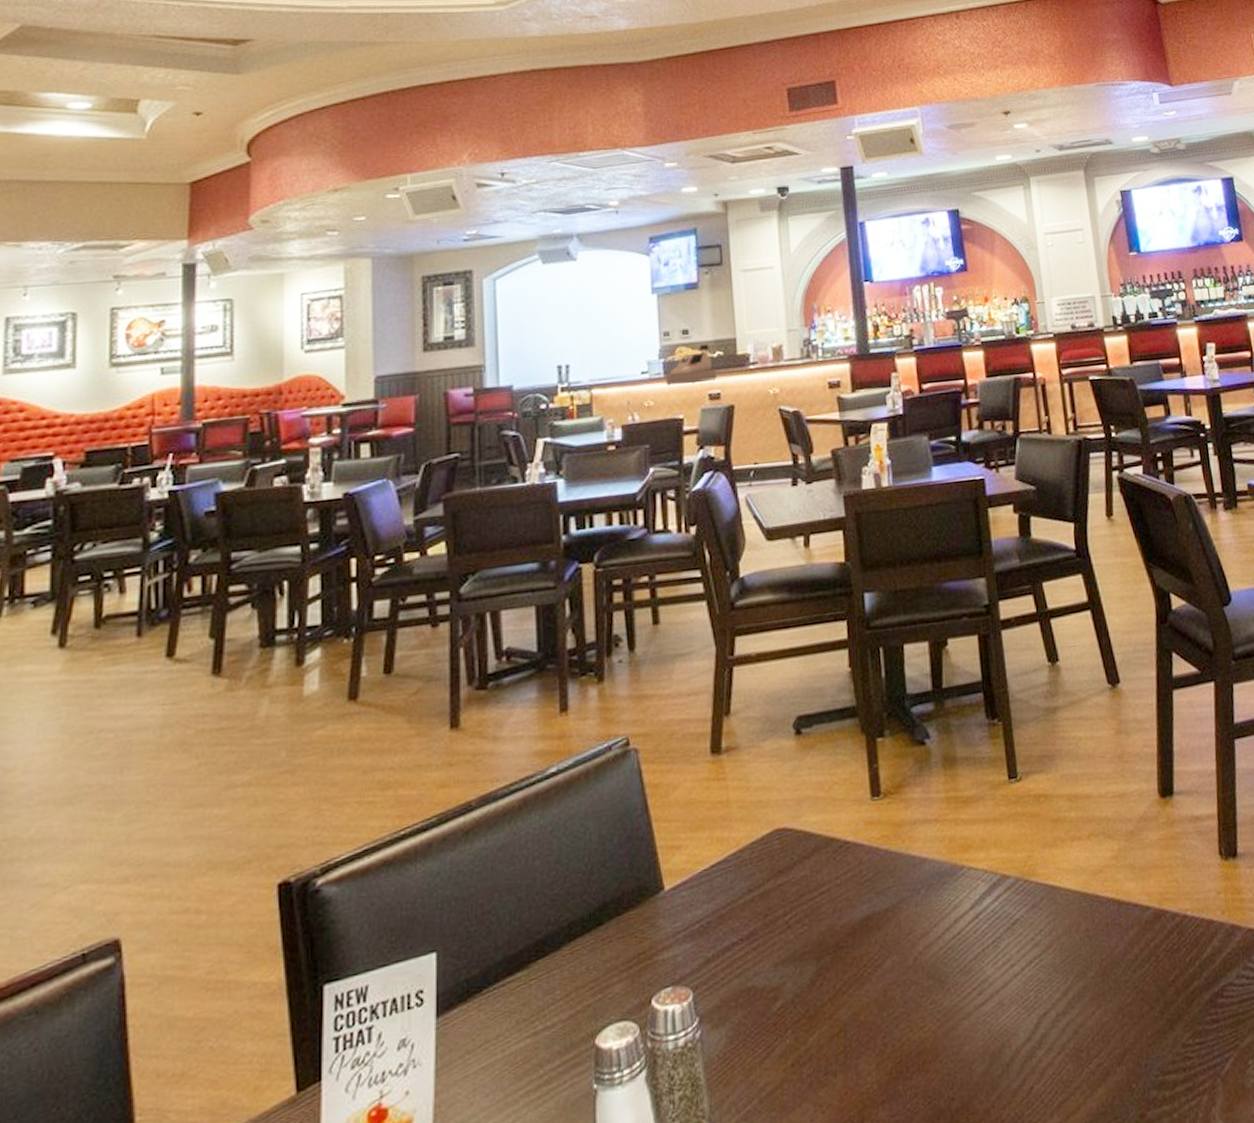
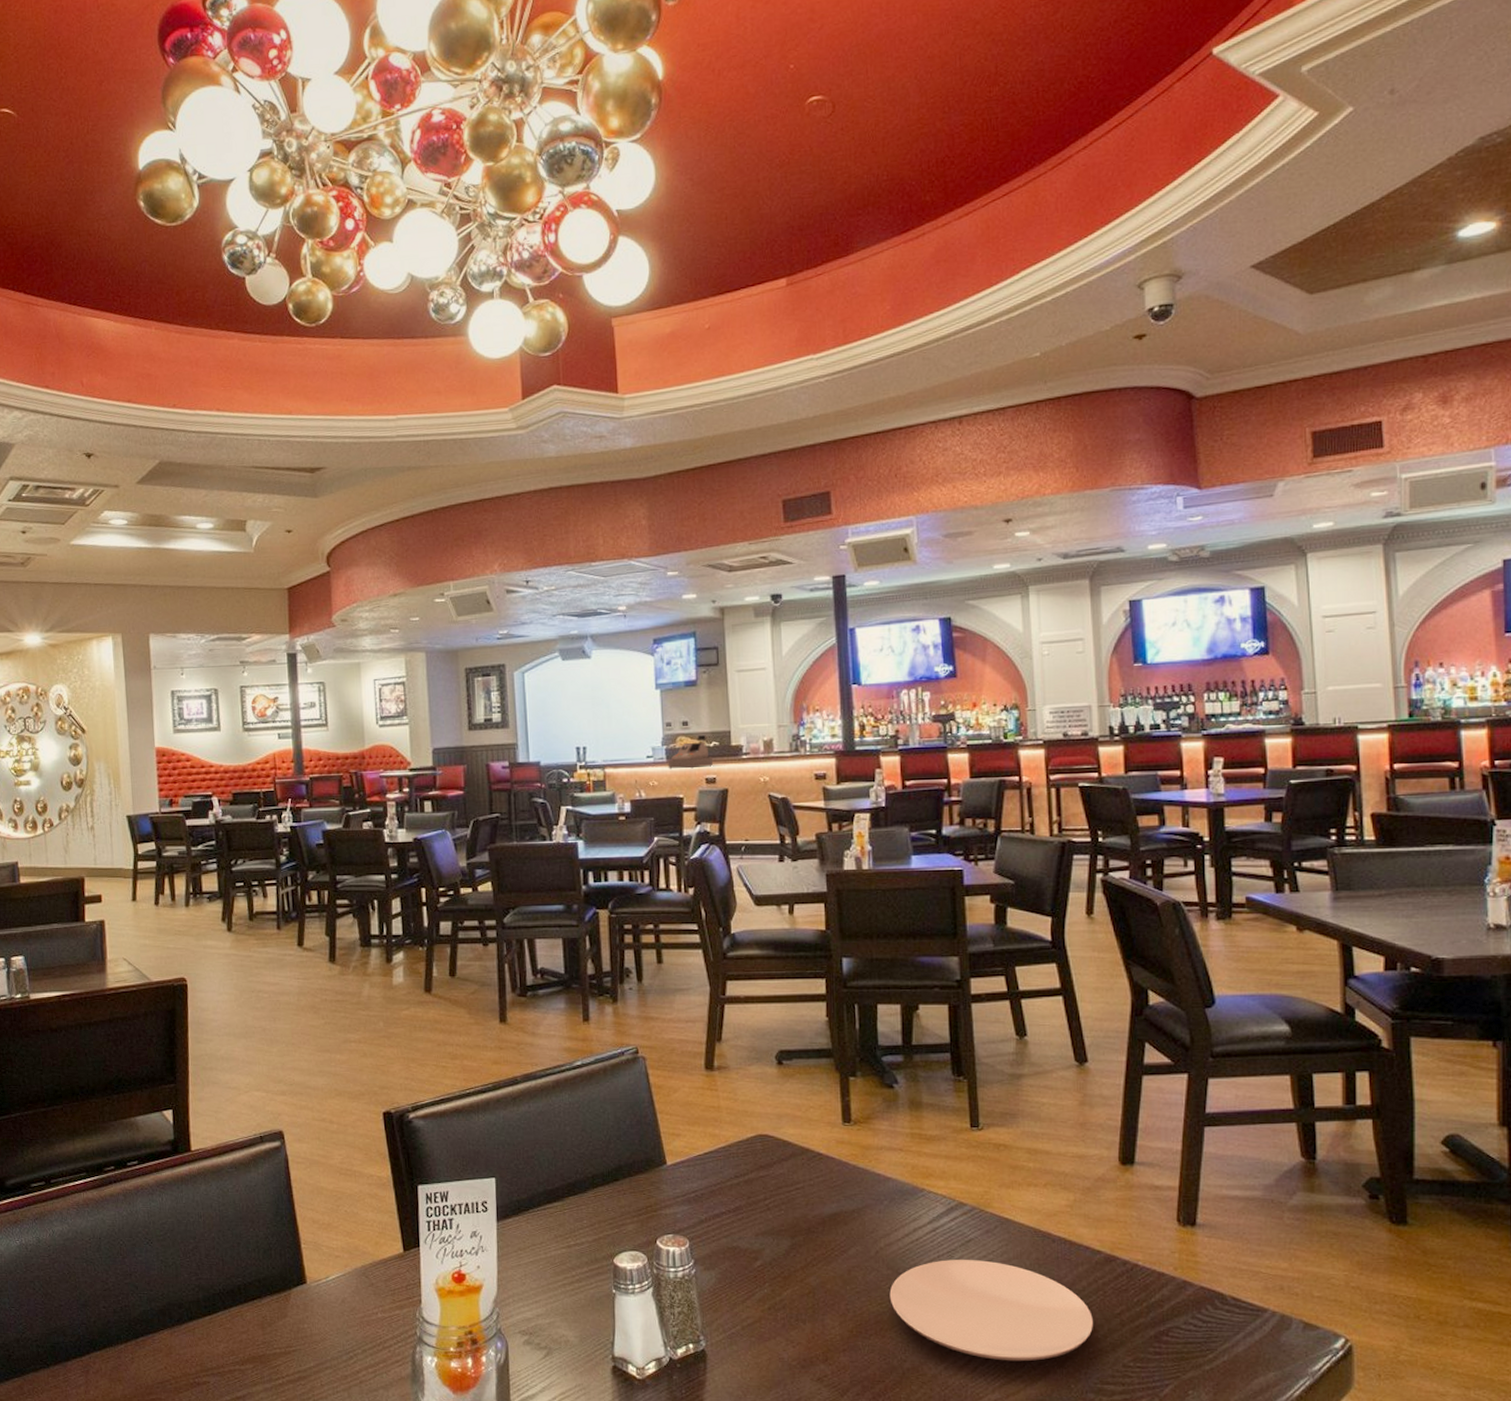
plate: none [931,943,1149,1073] -> present [889,1260,1093,1362]

